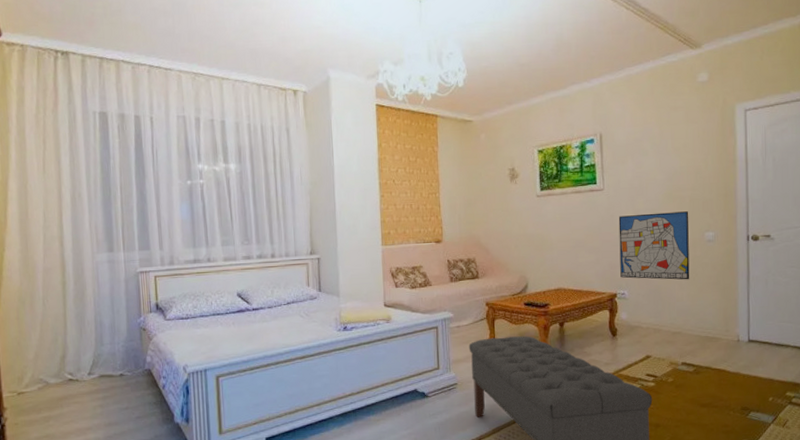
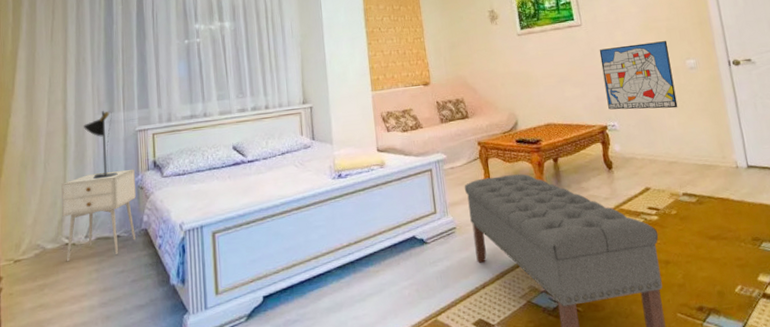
nightstand: none [61,311,139,397] -> present [61,169,136,262]
table lamp: none [82,250,120,319] -> present [84,111,118,180]

